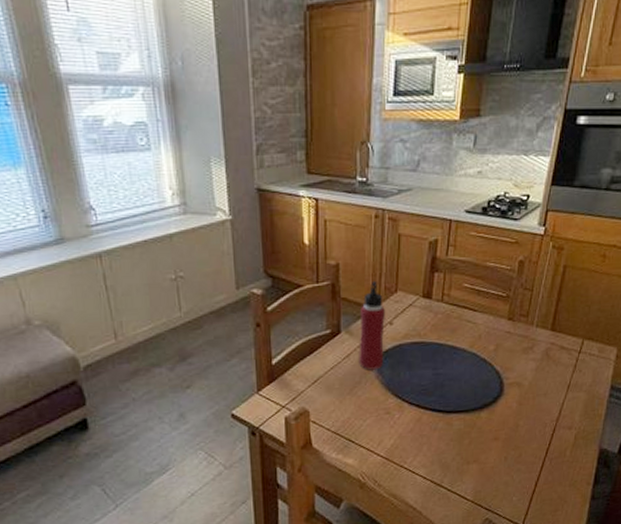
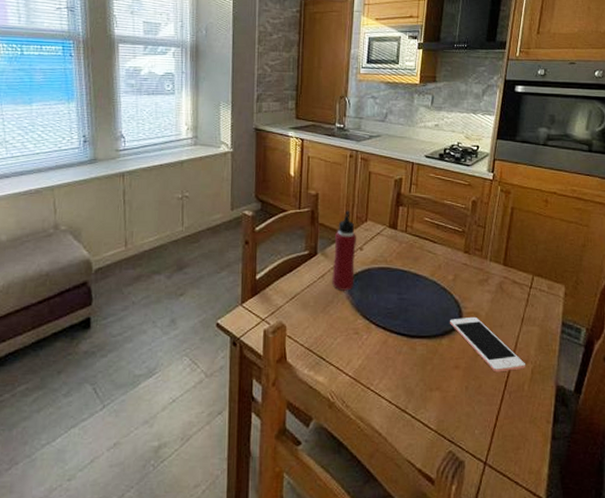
cell phone: none [490,387,569,441] -> present [450,316,525,373]

